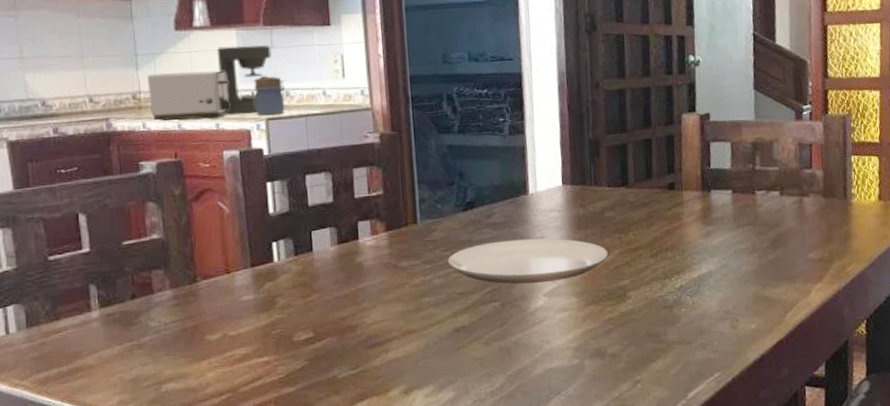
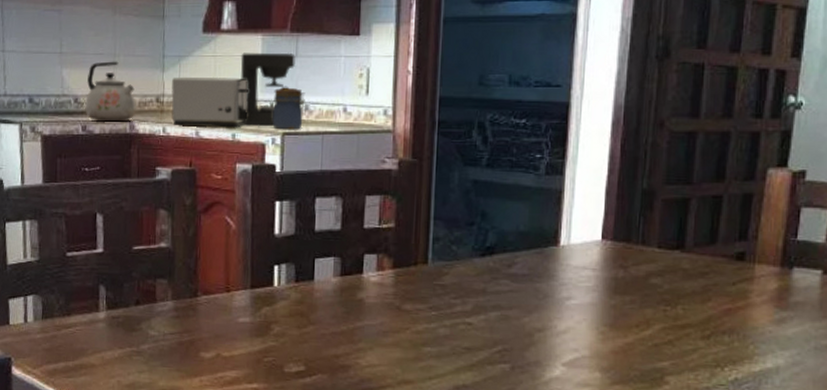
kettle: none [54,62,112,123] -> present [85,61,136,122]
plate: present [447,238,609,284] -> none [456,295,648,350]

